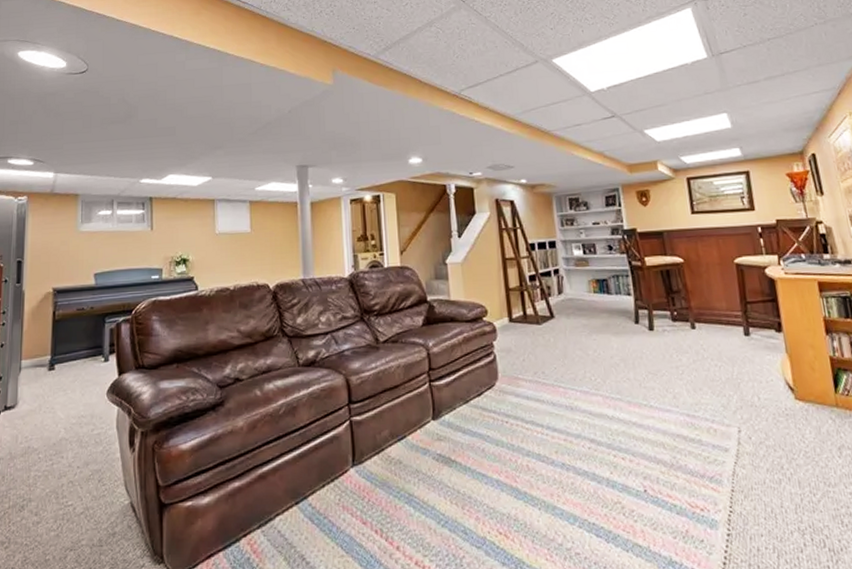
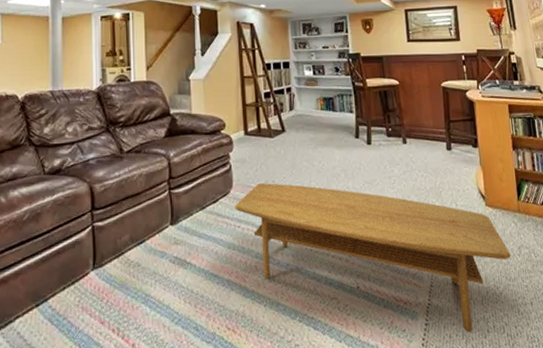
coffee table: none [501,374,830,546] -> present [235,183,511,333]

